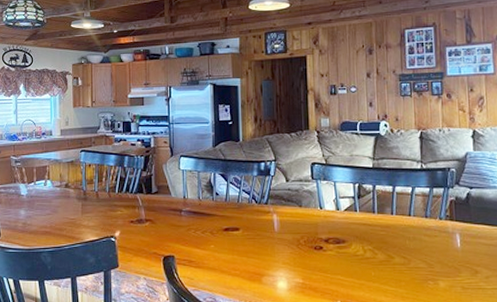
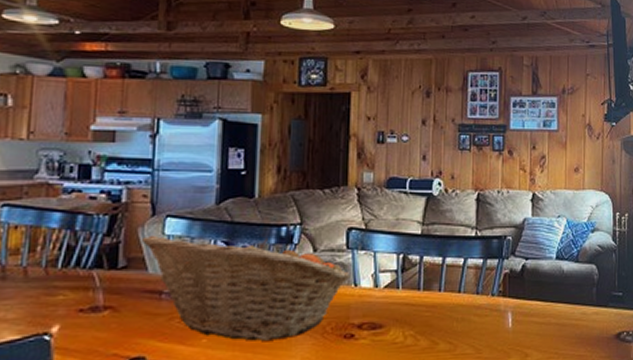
fruit basket: none [166,169,317,248] -> present [142,235,351,341]

